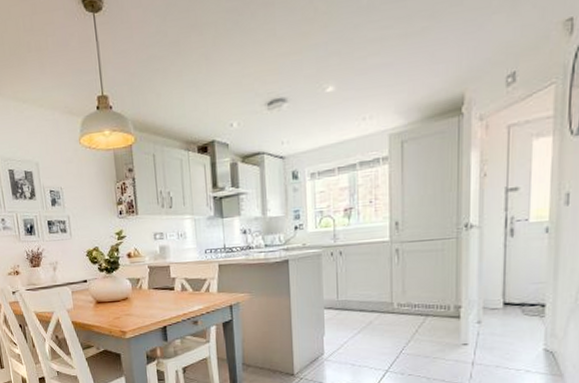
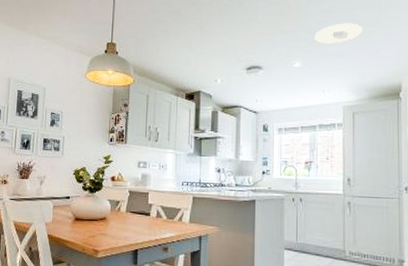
recessed light: none [351,19,414,56] -> present [314,23,363,44]

